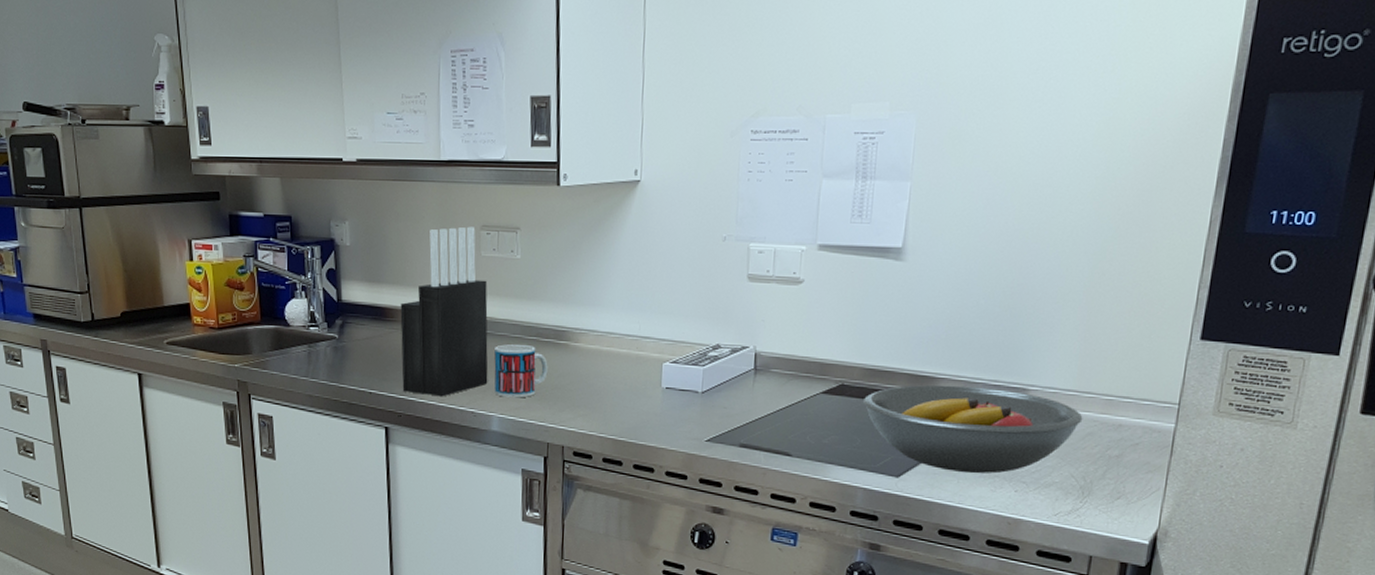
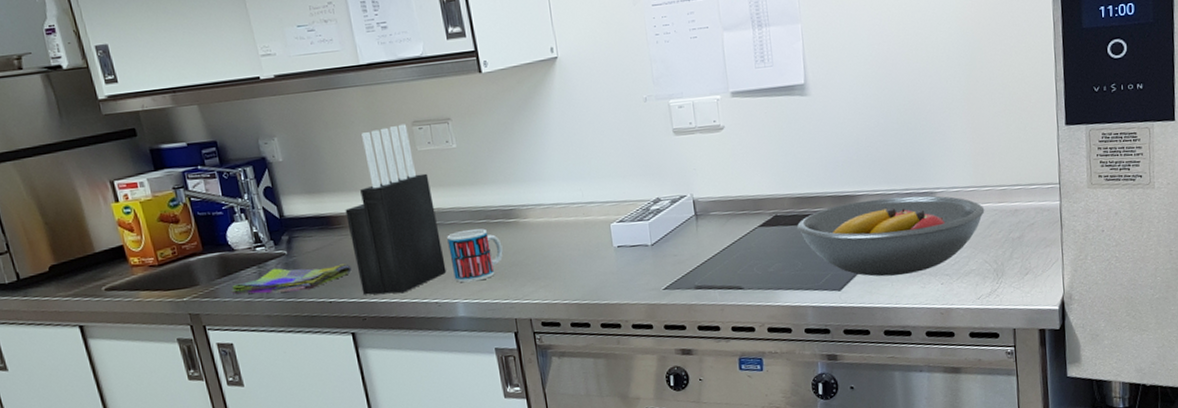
dish towel: none [280,350,396,377] -> present [231,263,352,295]

